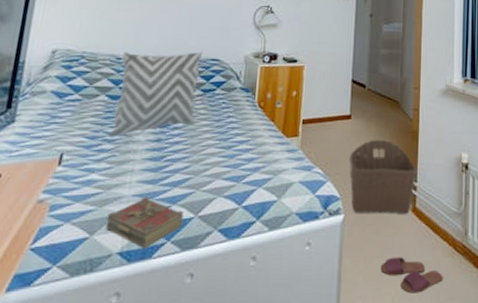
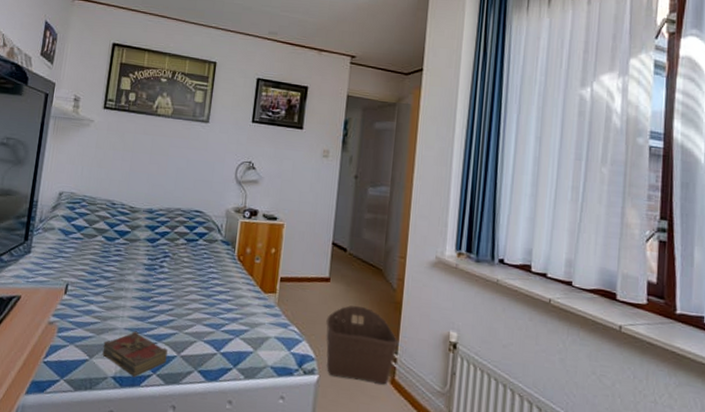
pillow: present [108,51,203,137] -> none [104,198,188,275]

